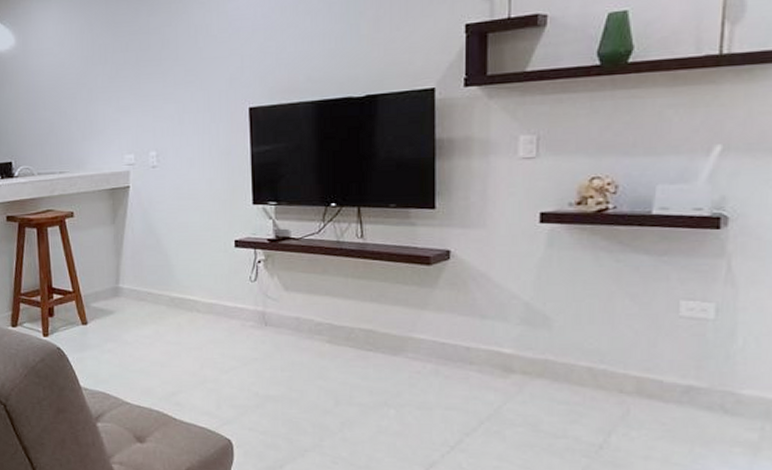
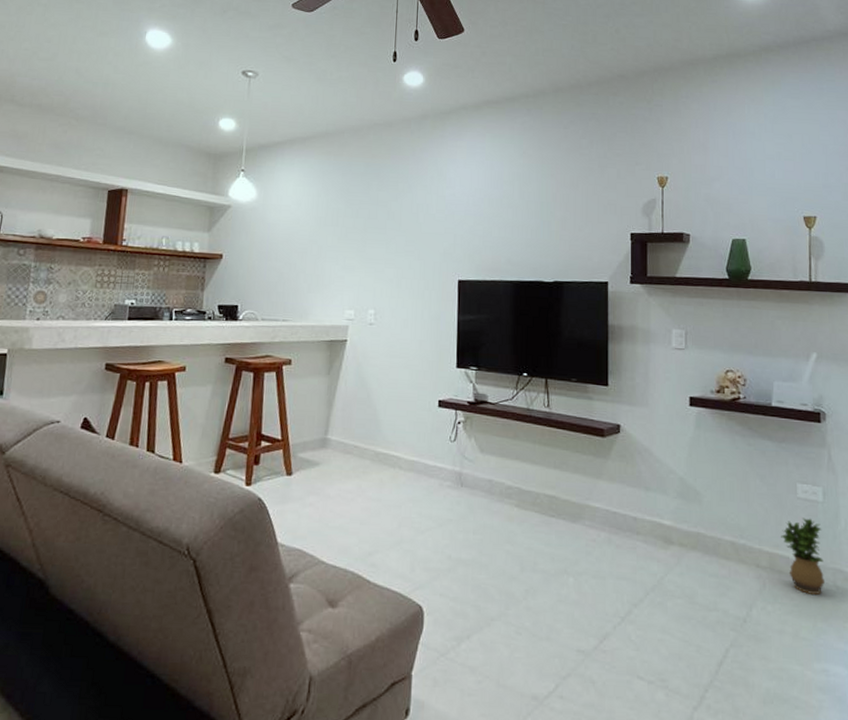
potted plant: none [654,338,711,419] -> present [781,518,825,595]

